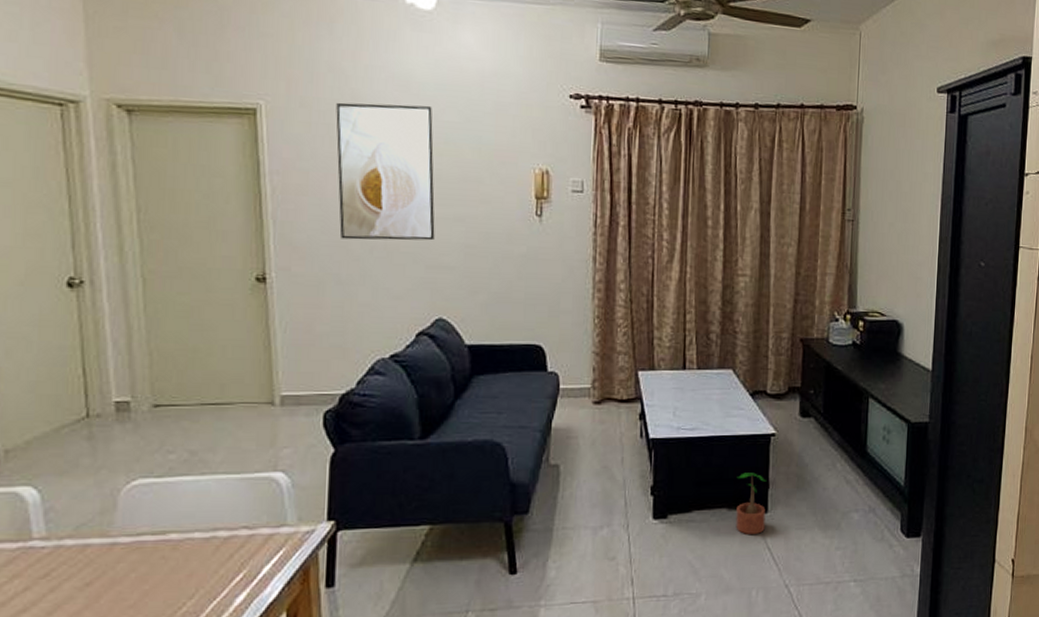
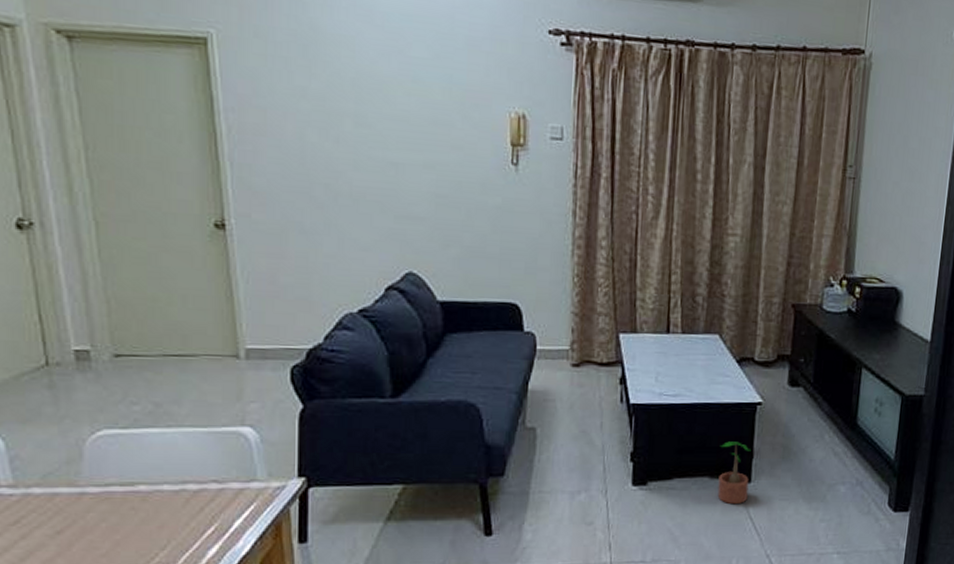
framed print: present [336,102,435,241] -> none [294,32,403,189]

